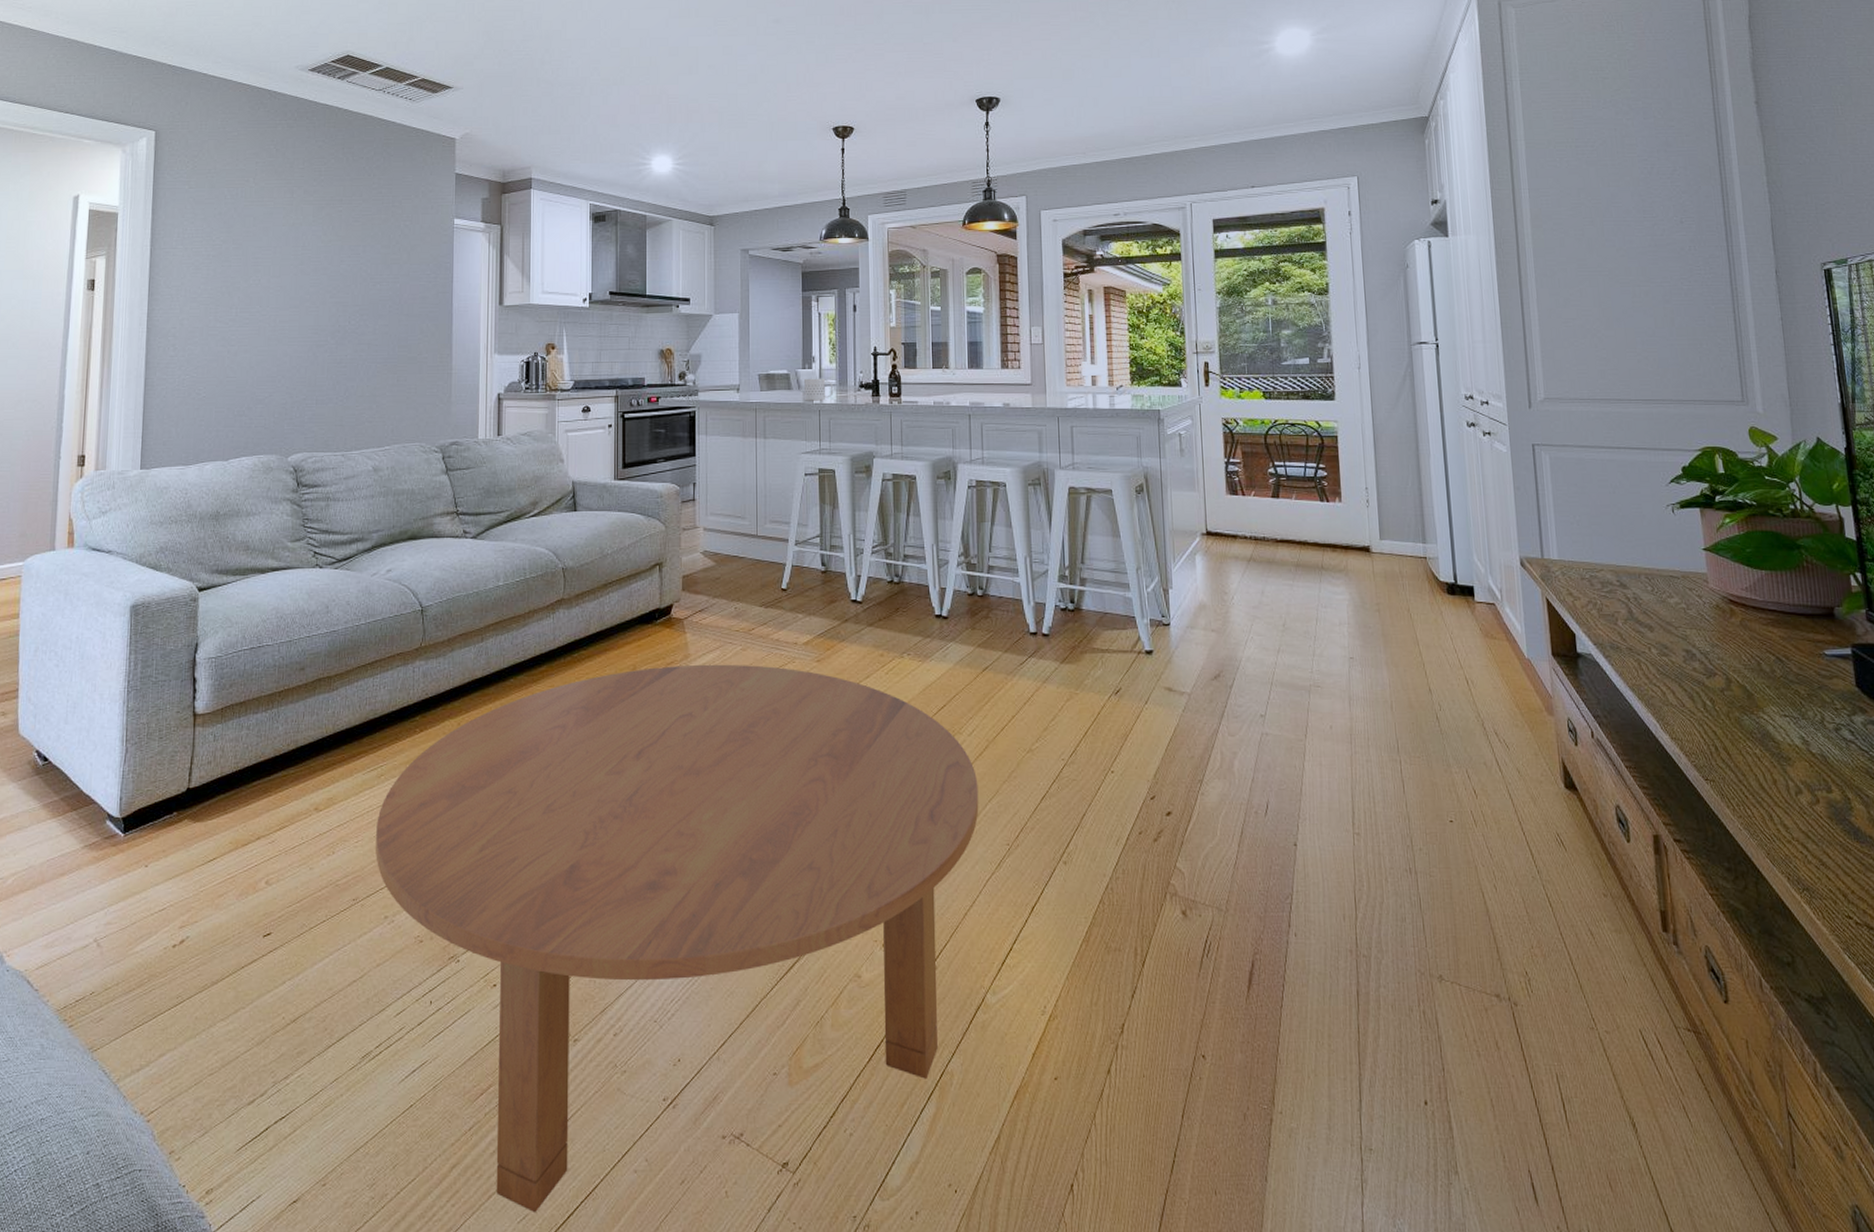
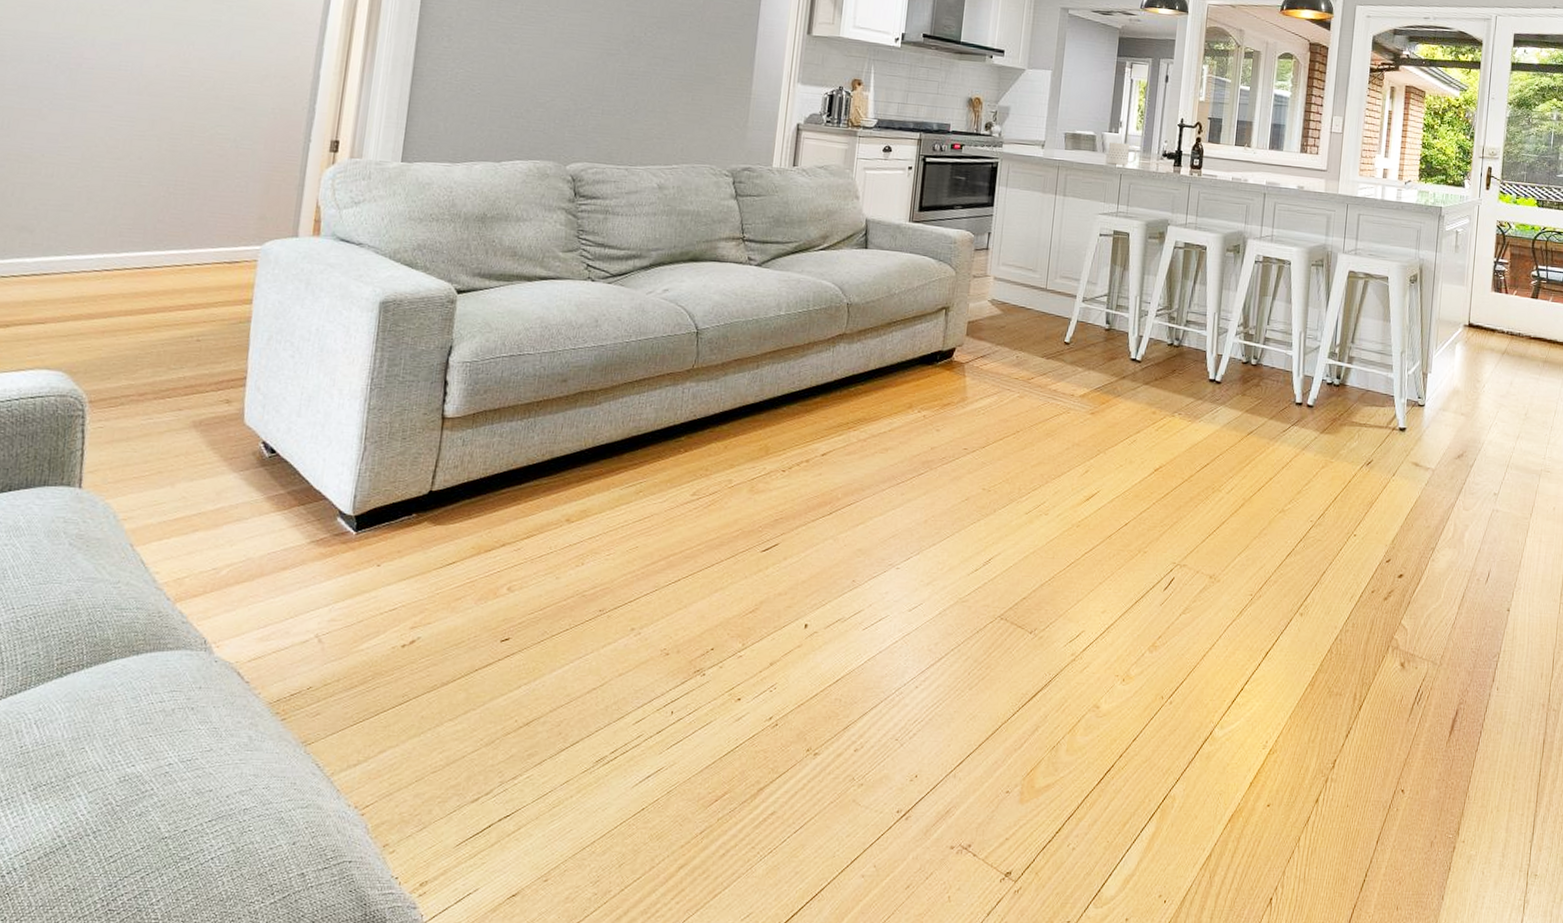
coffee table: present [376,664,979,1213] -> none [627,407,1231,912]

